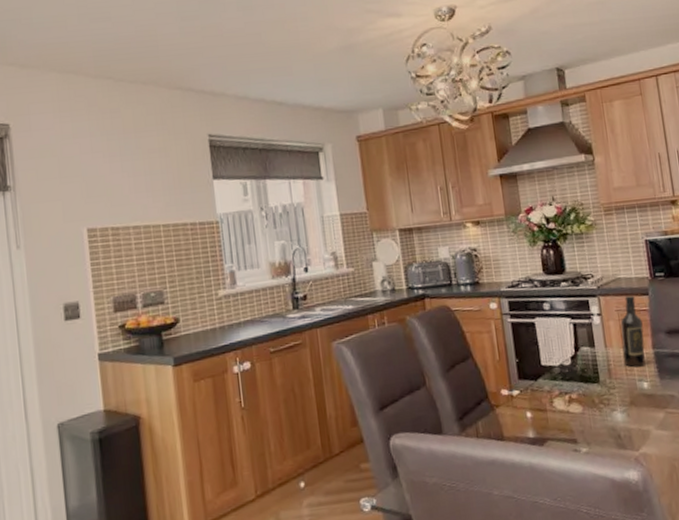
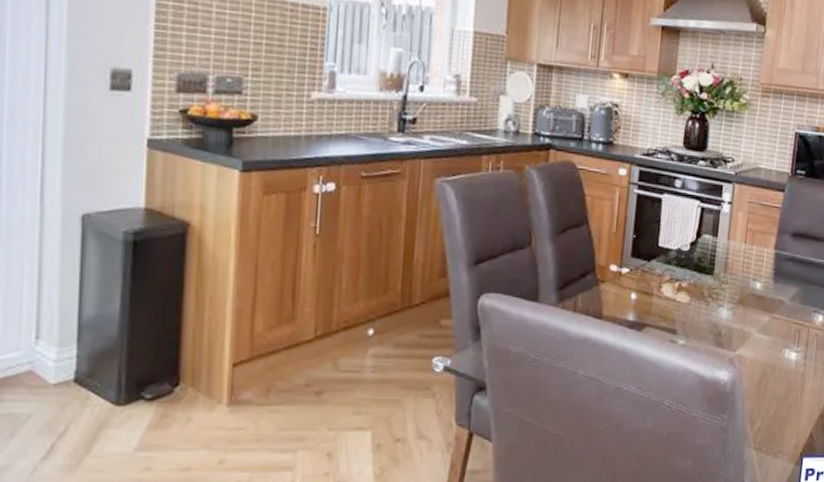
wine bottle: present [620,295,645,367] -> none [742,188,771,266]

